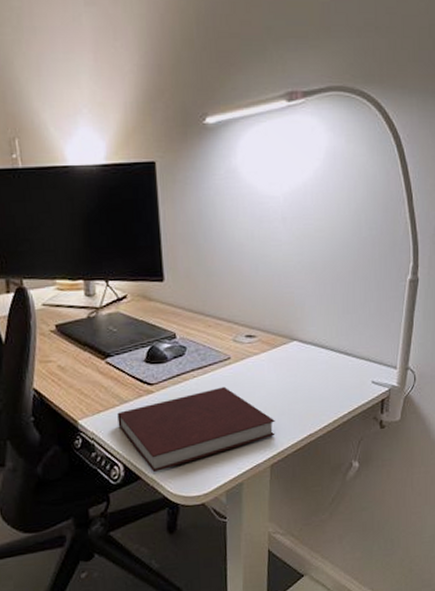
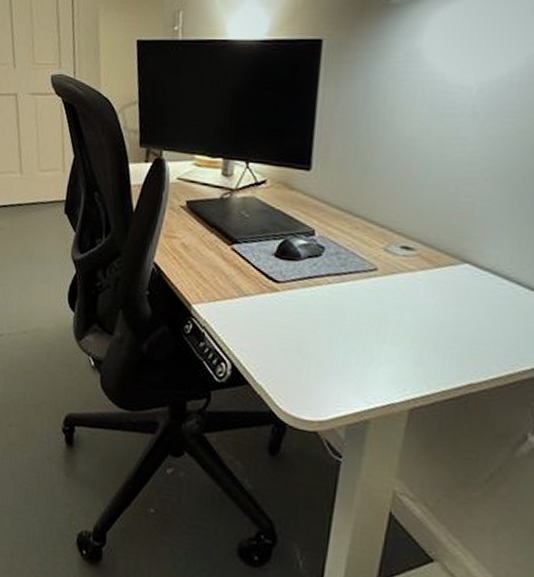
notebook: present [117,386,275,473] -> none [233,300,424,381]

